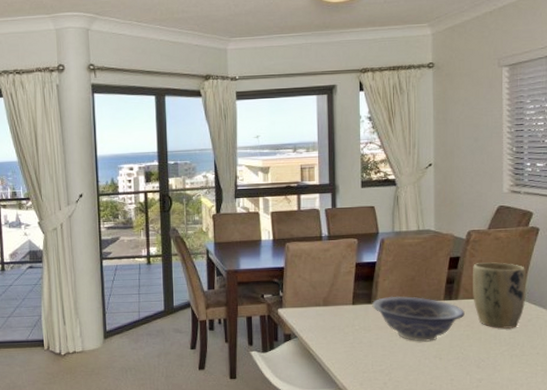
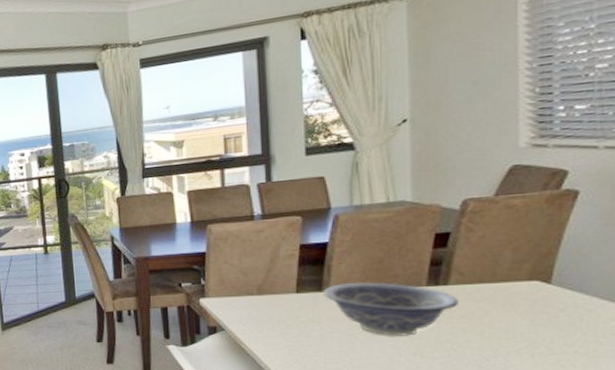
plant pot: present [473,262,526,329] -> none [471,237,557,321]

